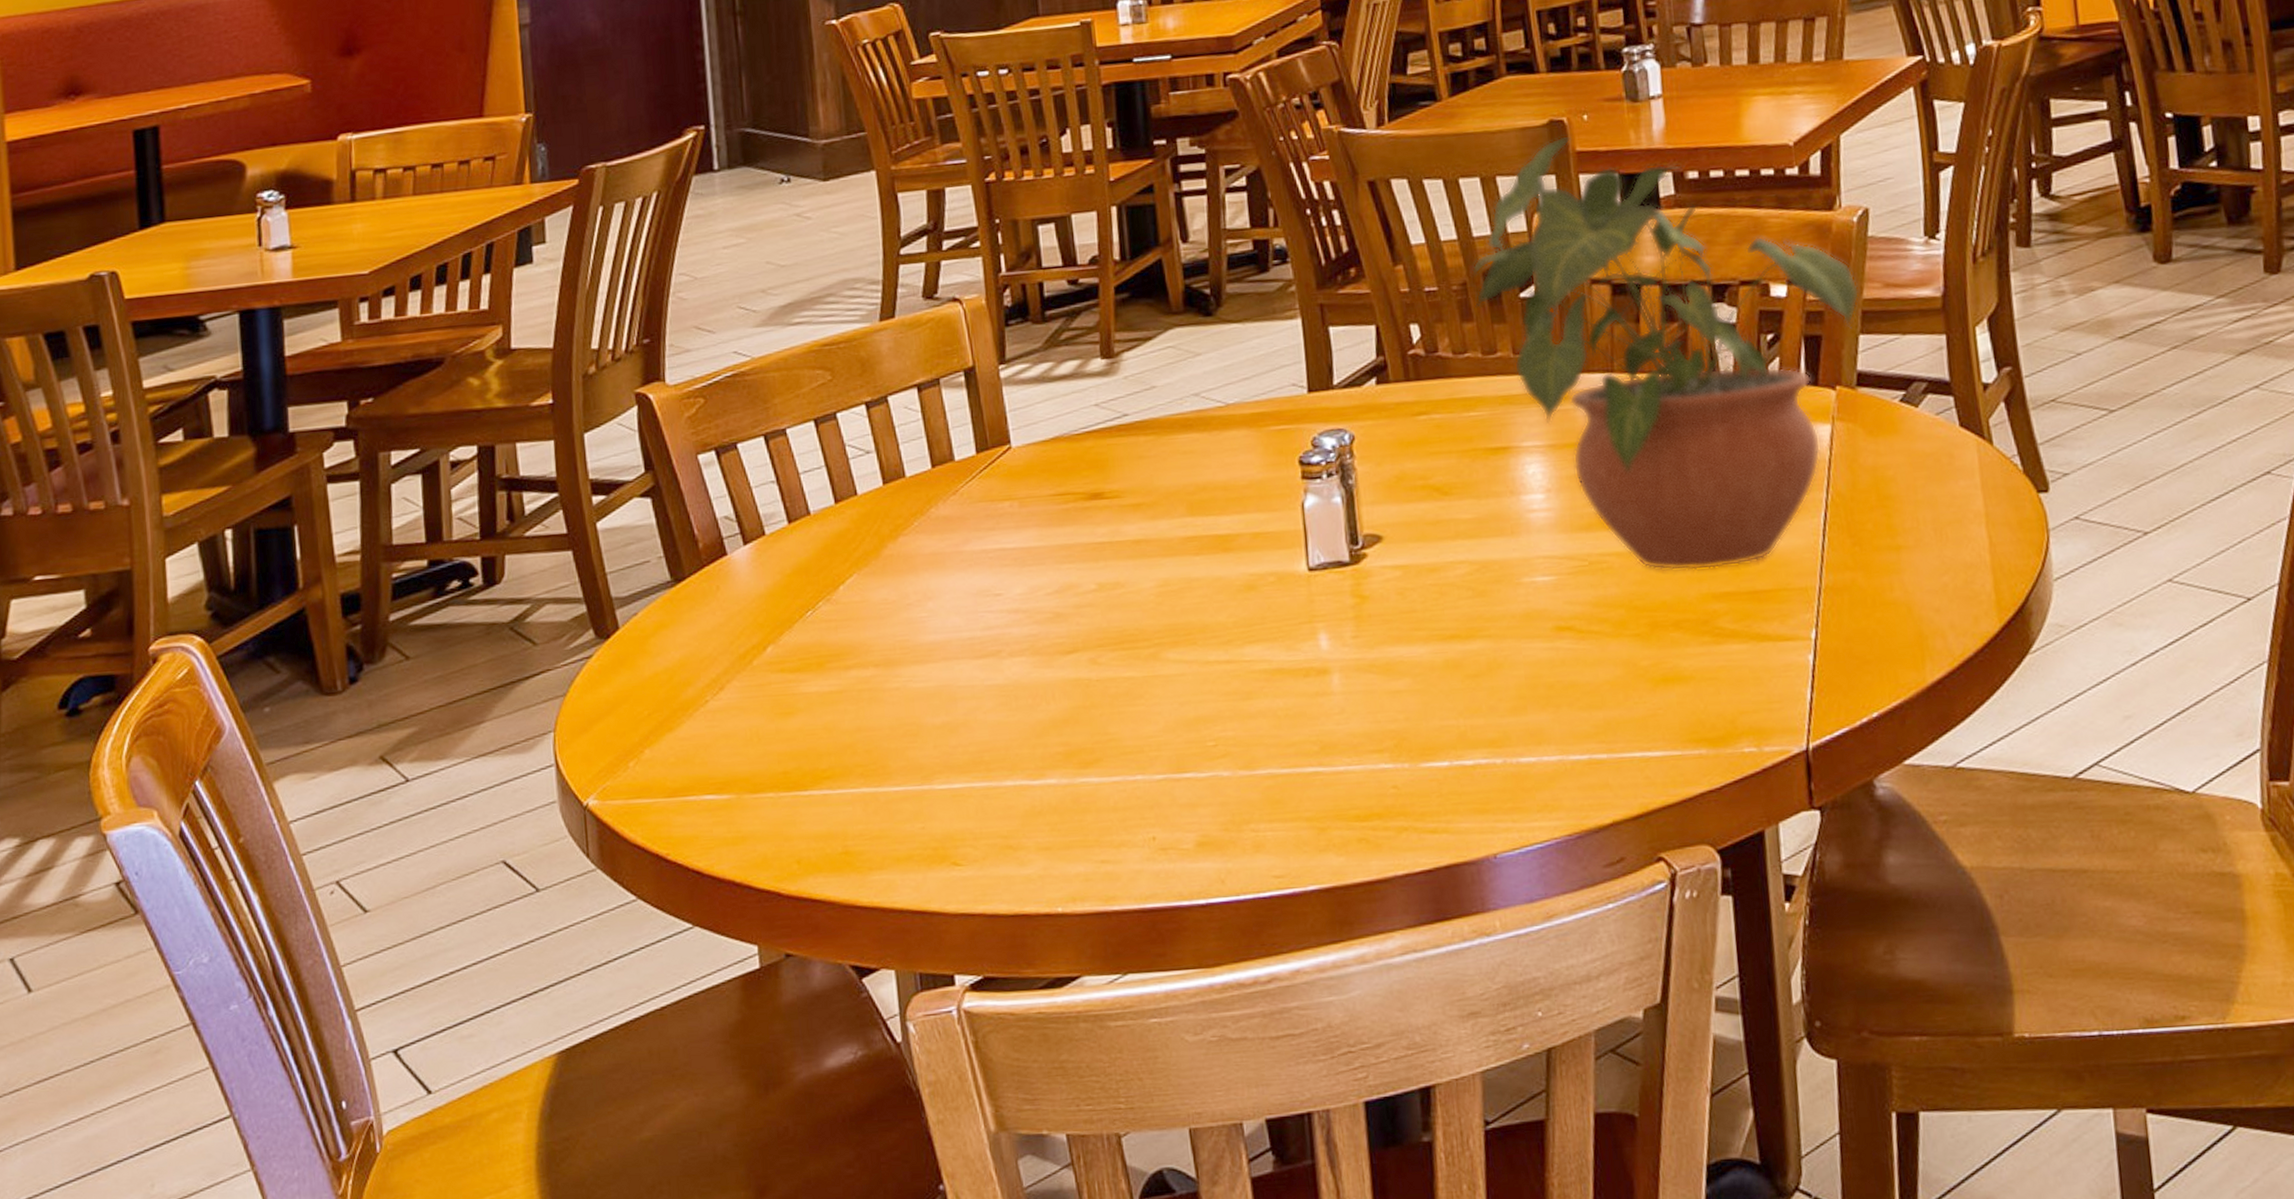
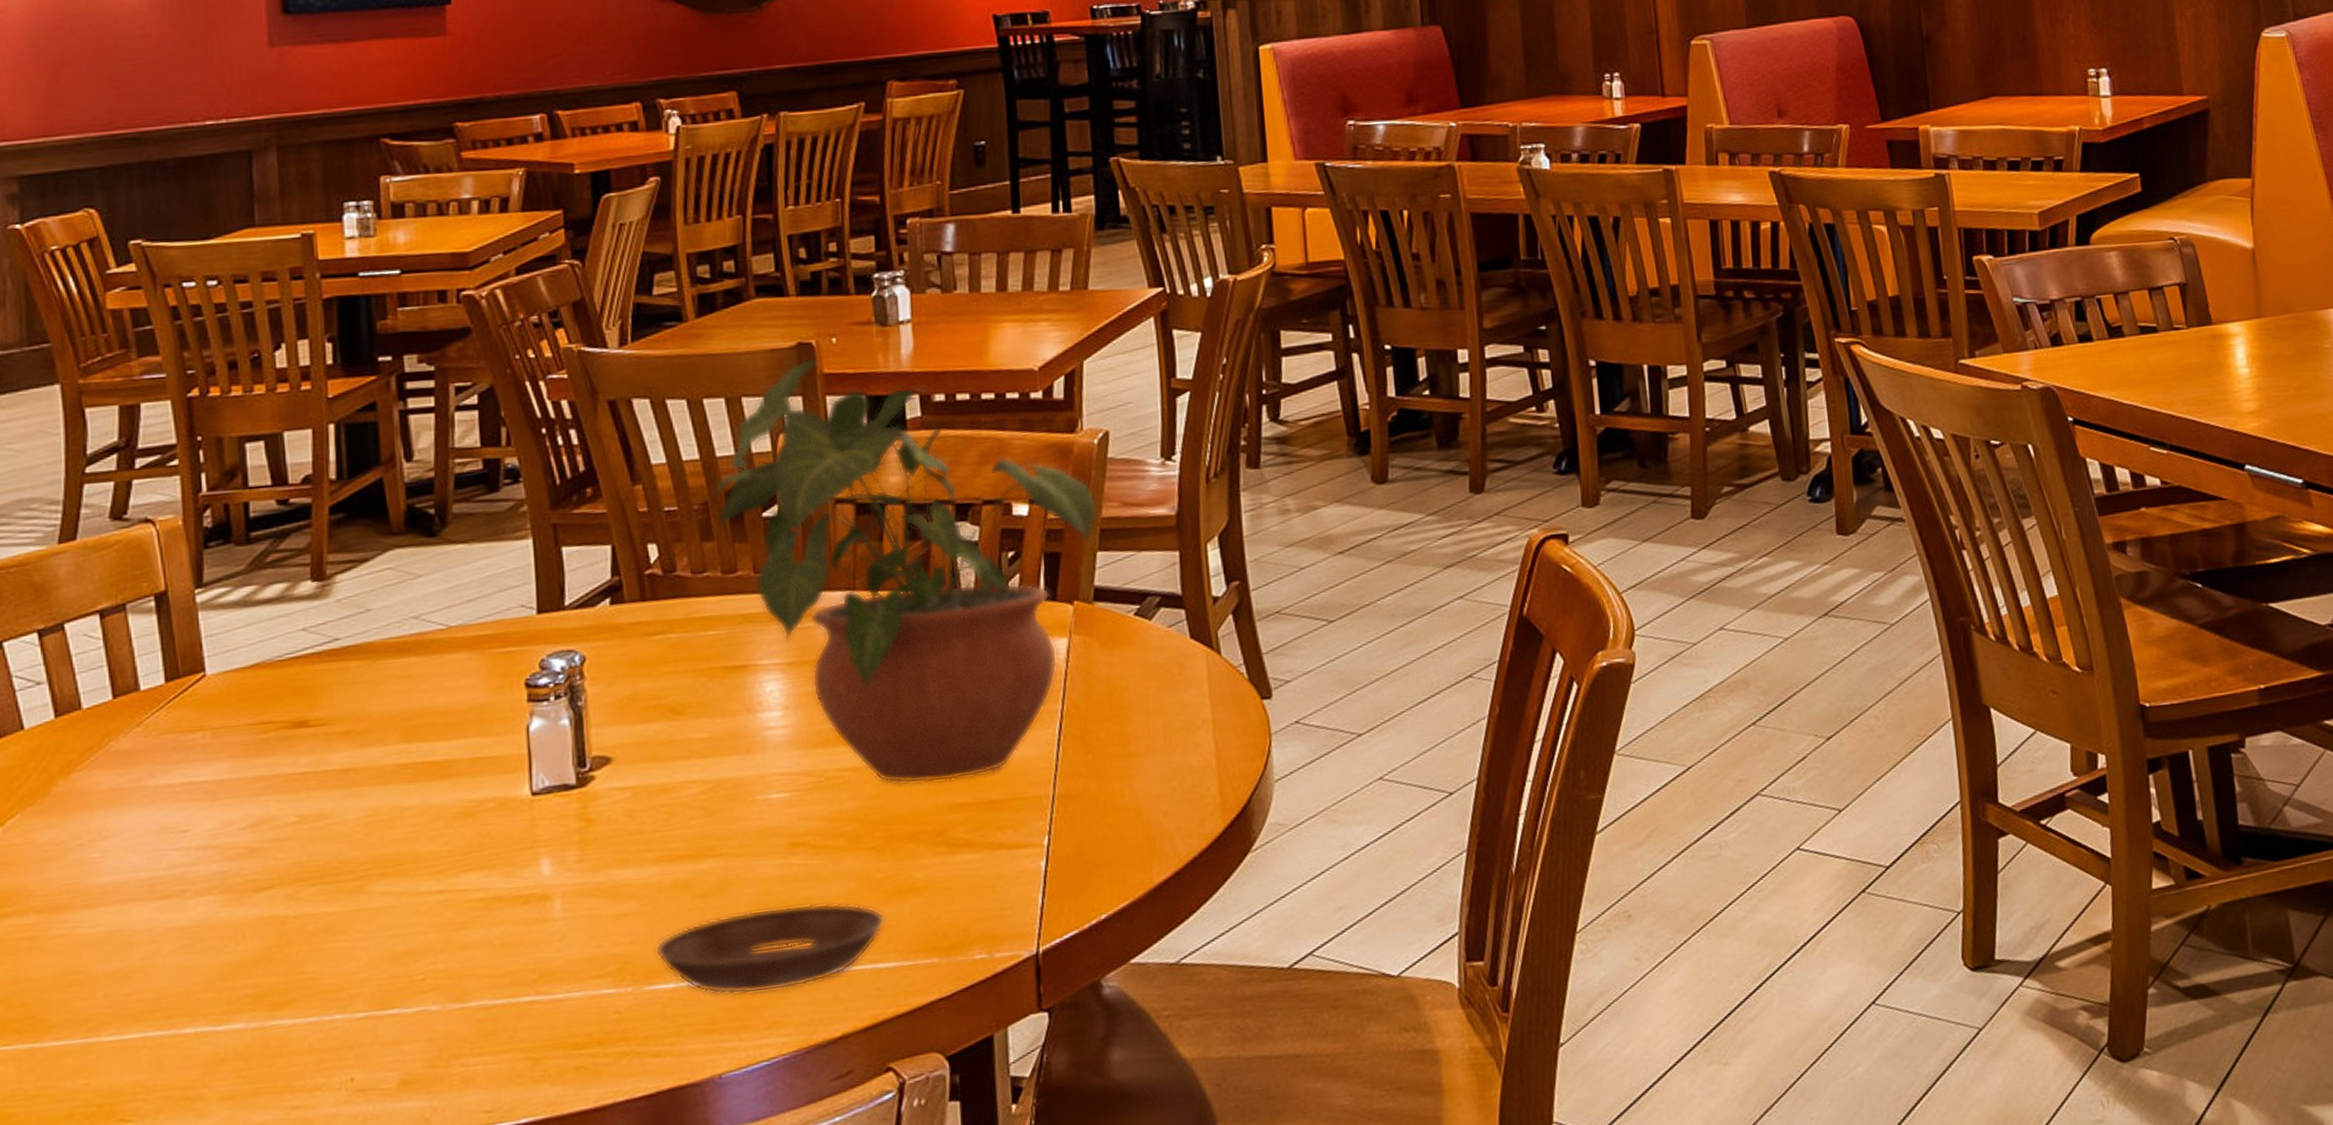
saucer: none [1429,688,1653,776] -> present [655,903,886,995]

